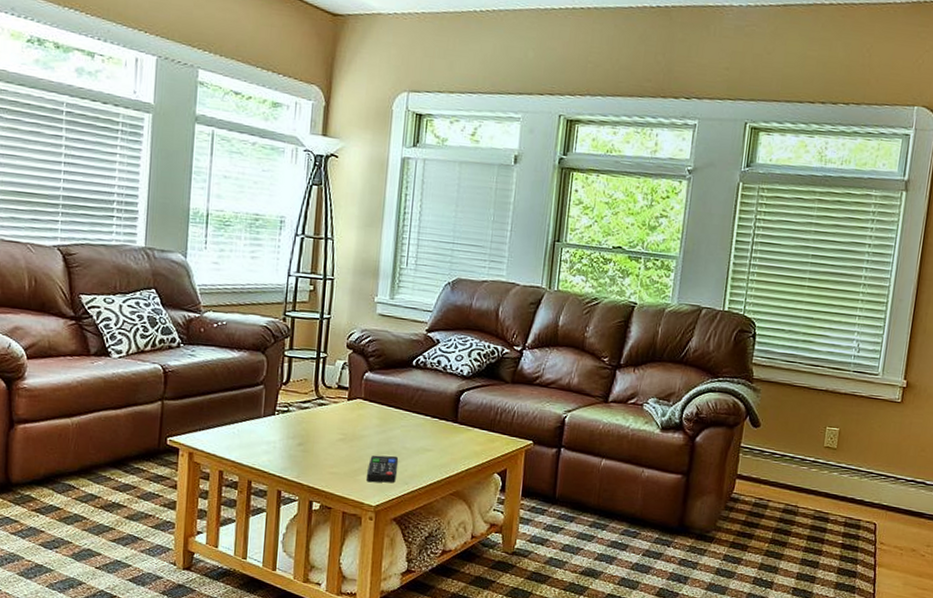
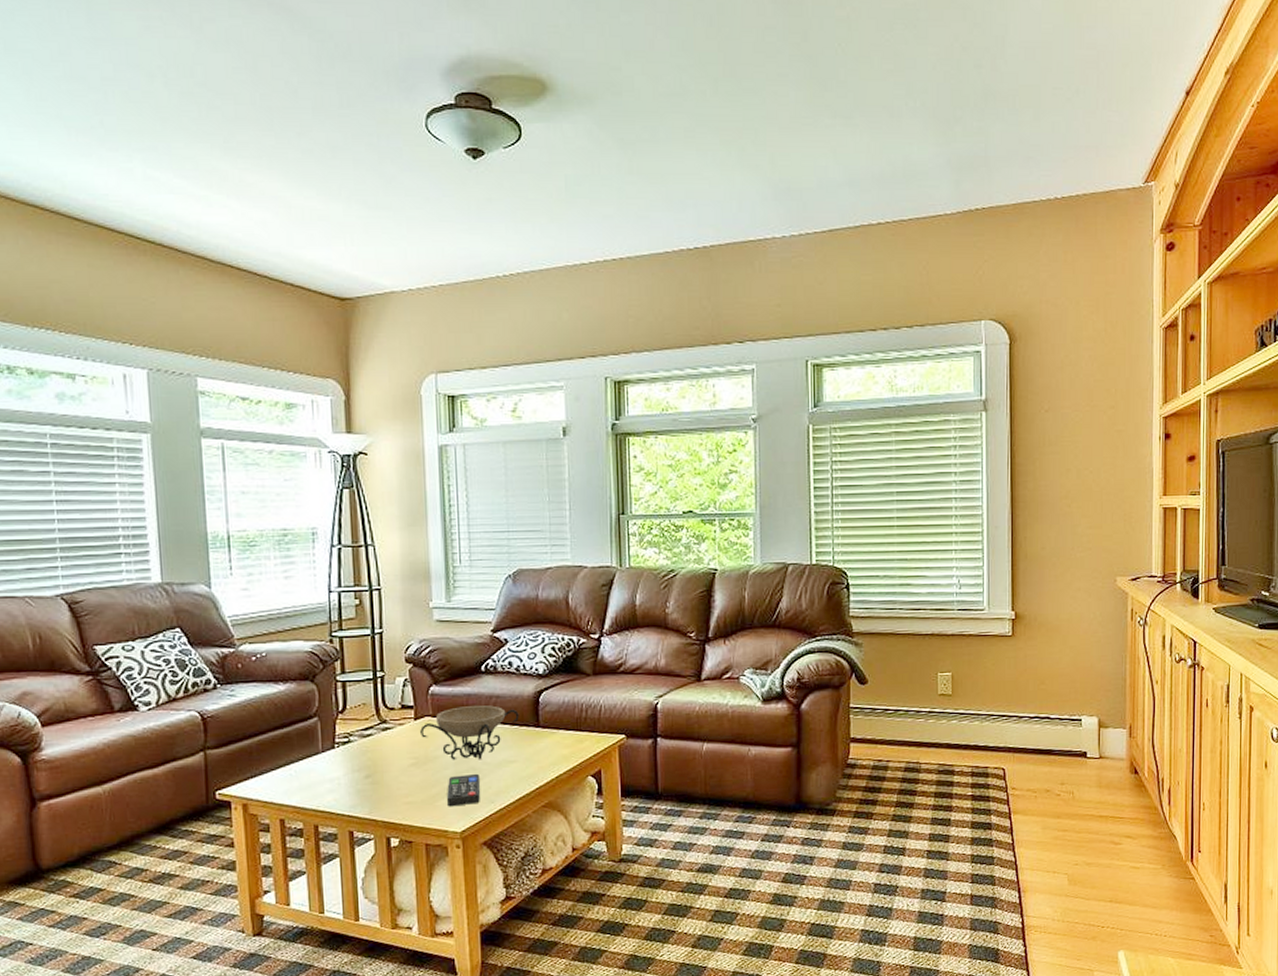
decorative bowl: none [351,394,441,445] -> present [420,705,519,760]

